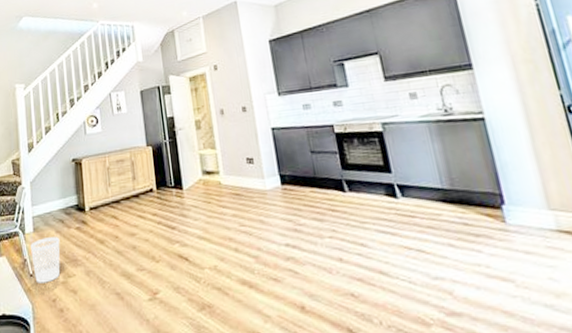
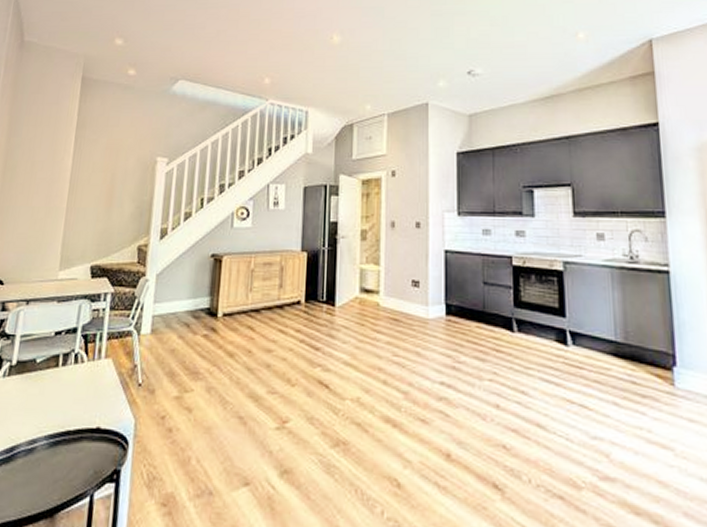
wastebasket: present [31,237,60,283] -> none [144,342,182,396]

